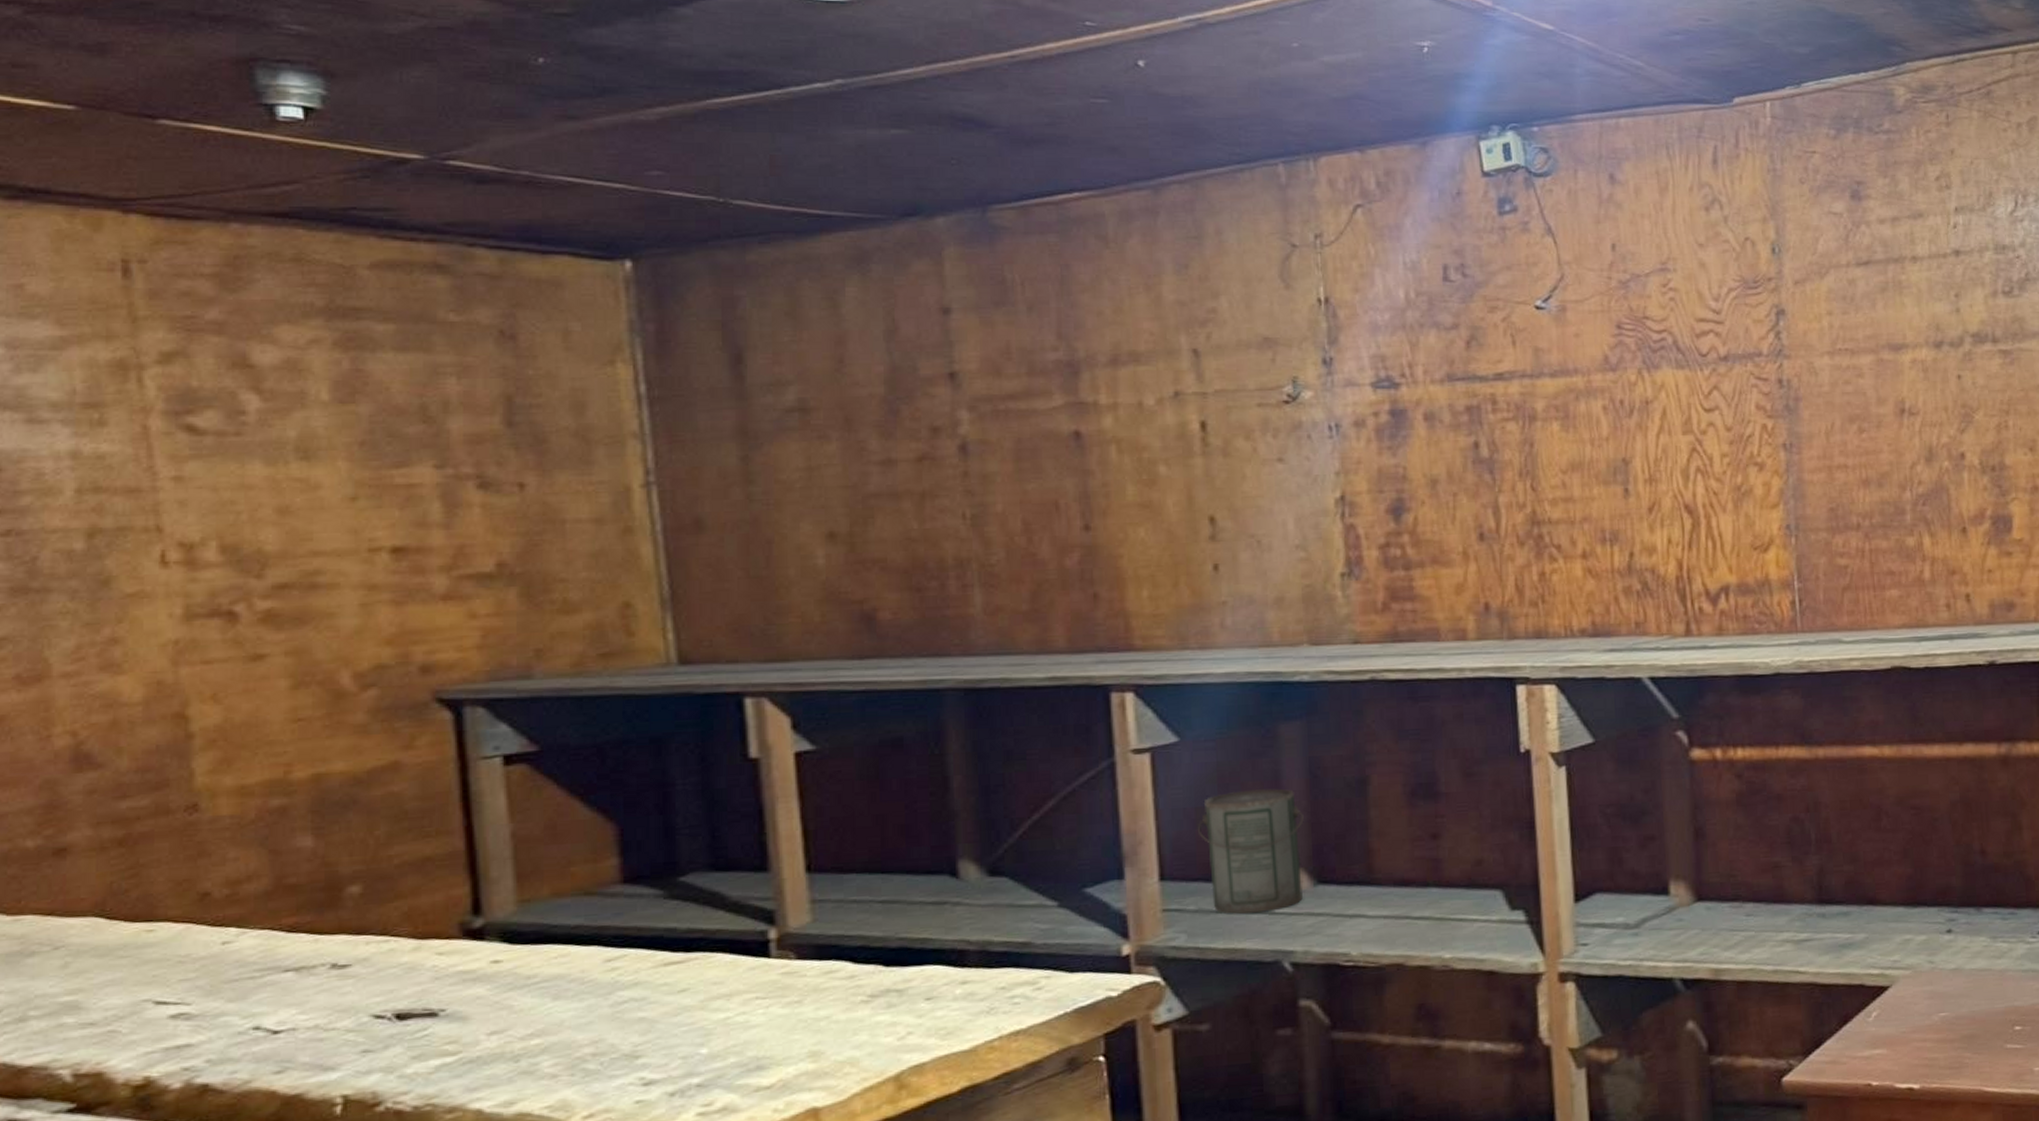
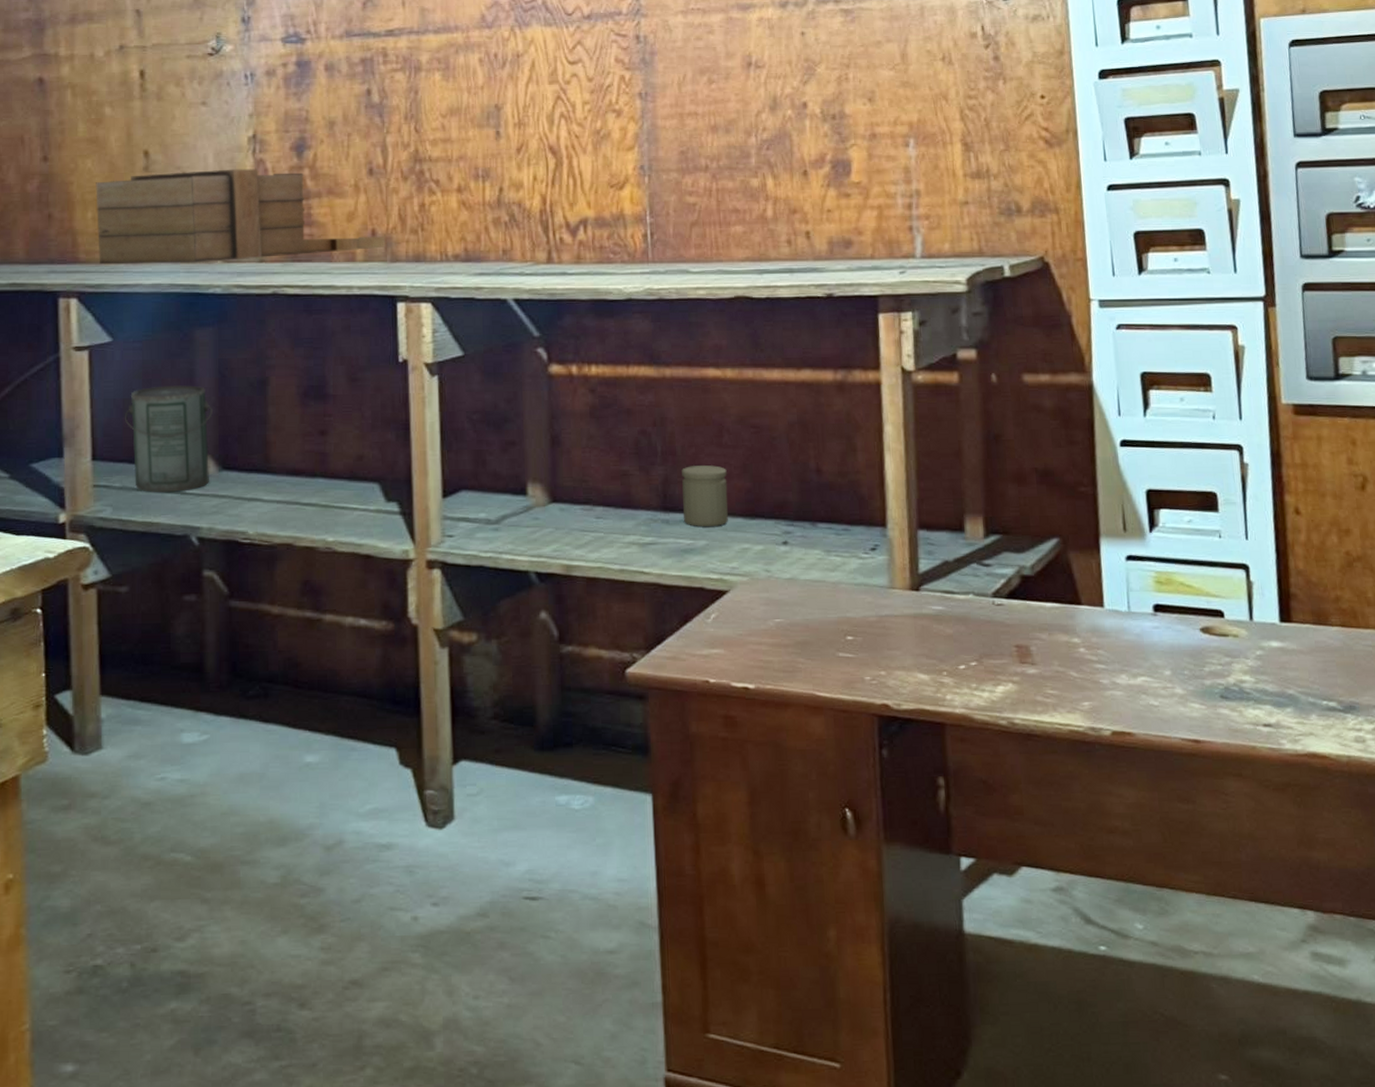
wooden crate: none [1151,535,1501,652] -> present [96,168,386,265]
jar: none [1838,852,1889,919] -> present [682,465,729,526]

